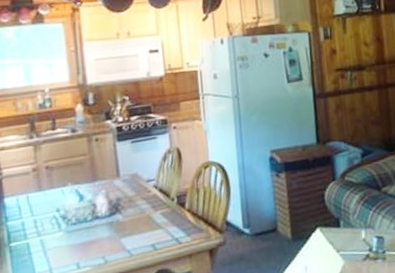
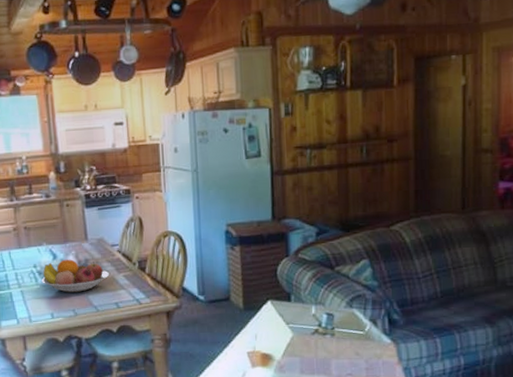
fruit bowl: none [65,199,145,238] -> present [41,259,110,293]

